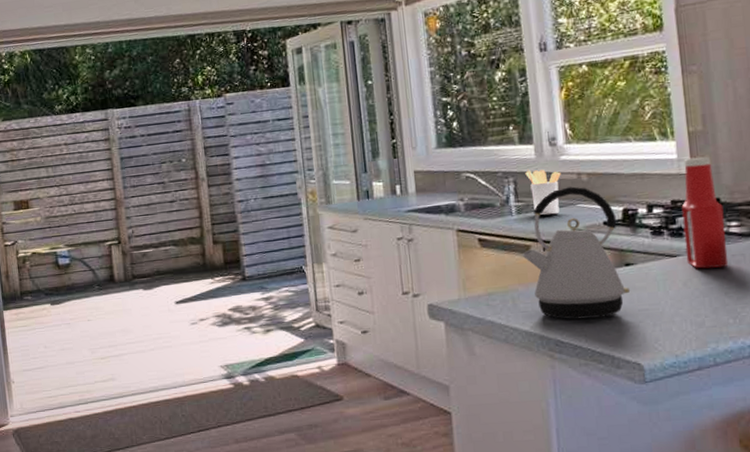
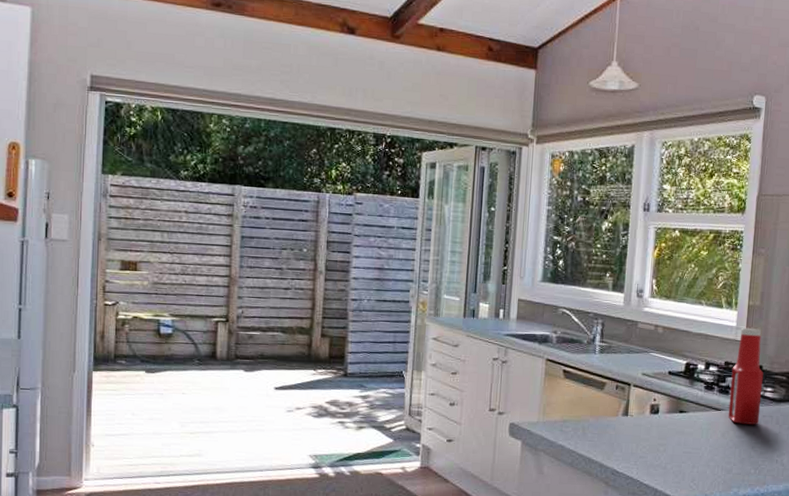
kettle: present [522,186,631,320] -> none [597,336,680,455]
utensil holder: present [525,169,561,216] -> none [612,314,642,359]

